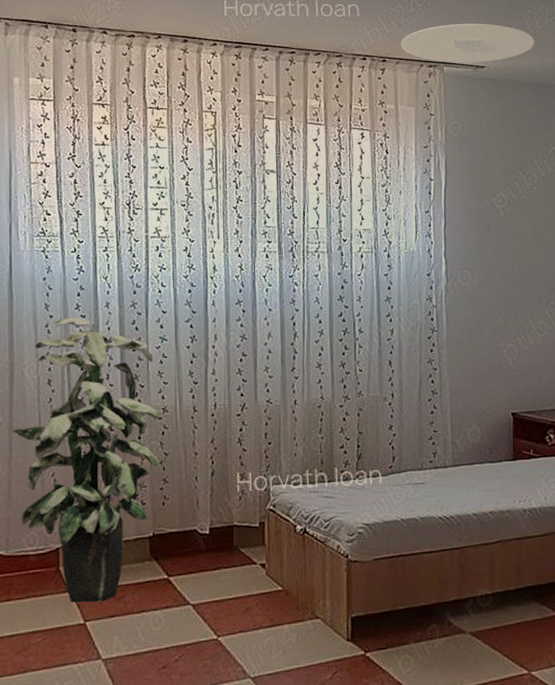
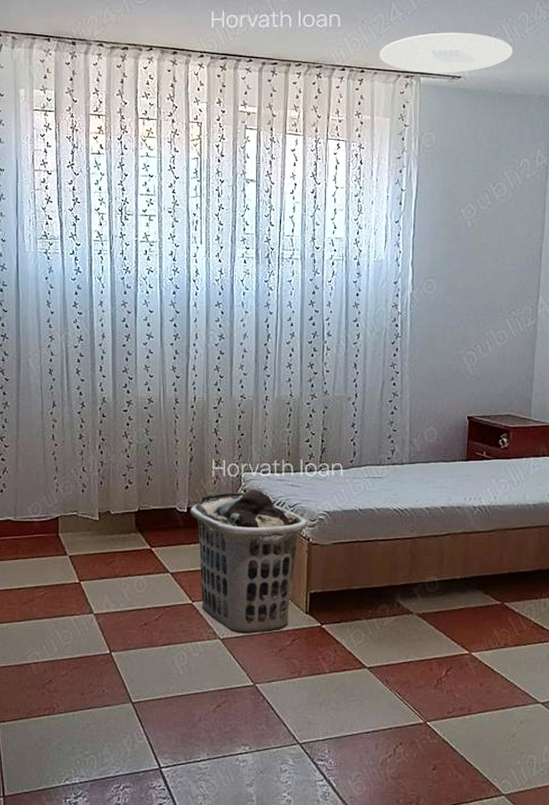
indoor plant: present [12,317,160,603] -> none [19,314,146,565]
clothes hamper: none [213,504,346,670] -> present [190,490,308,634]

